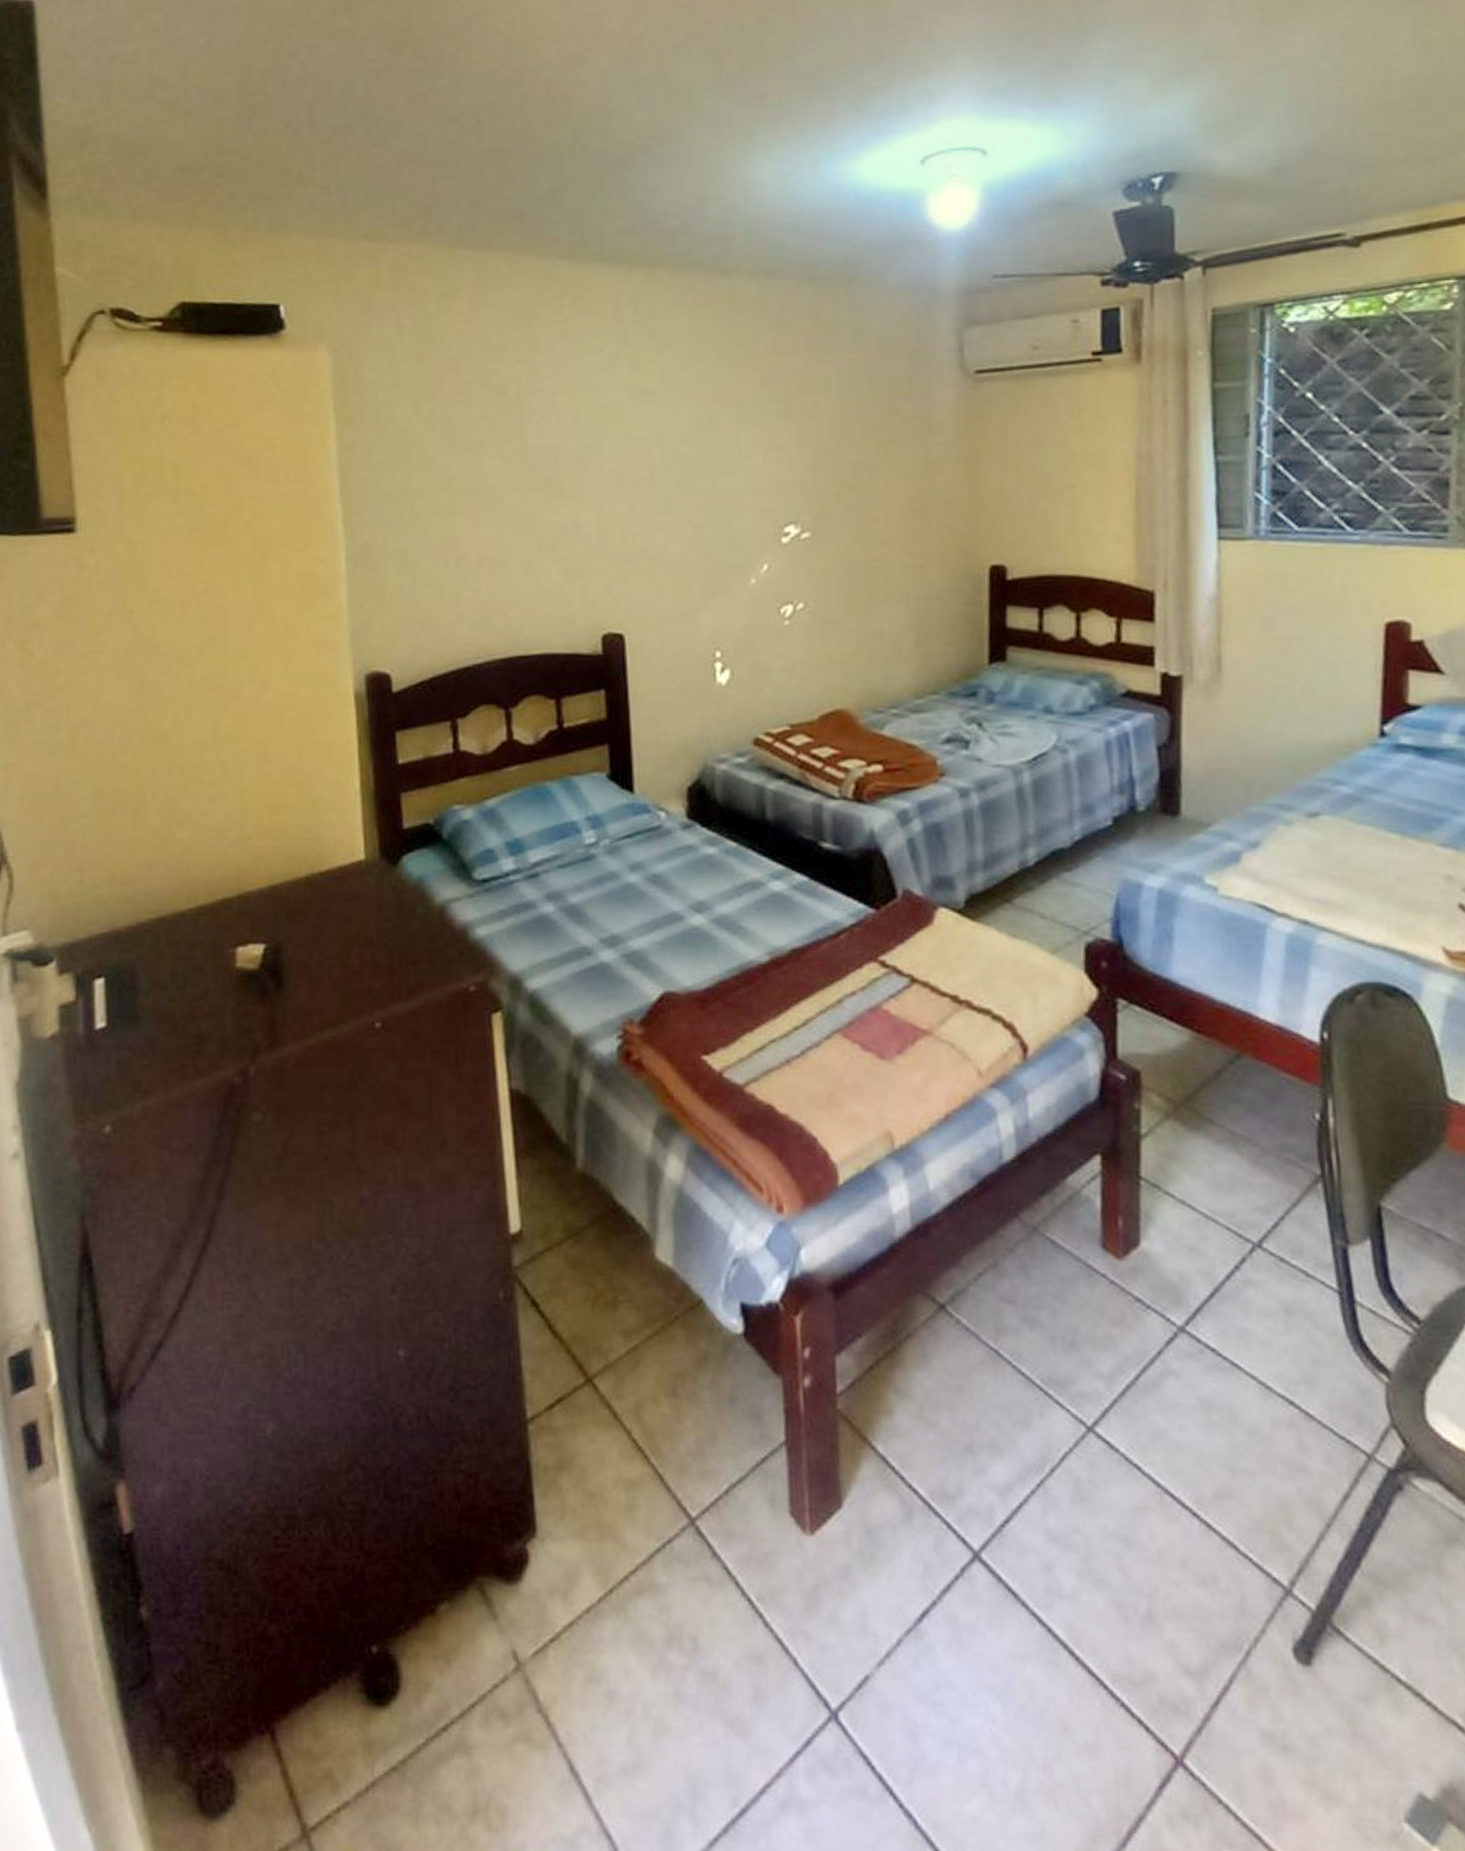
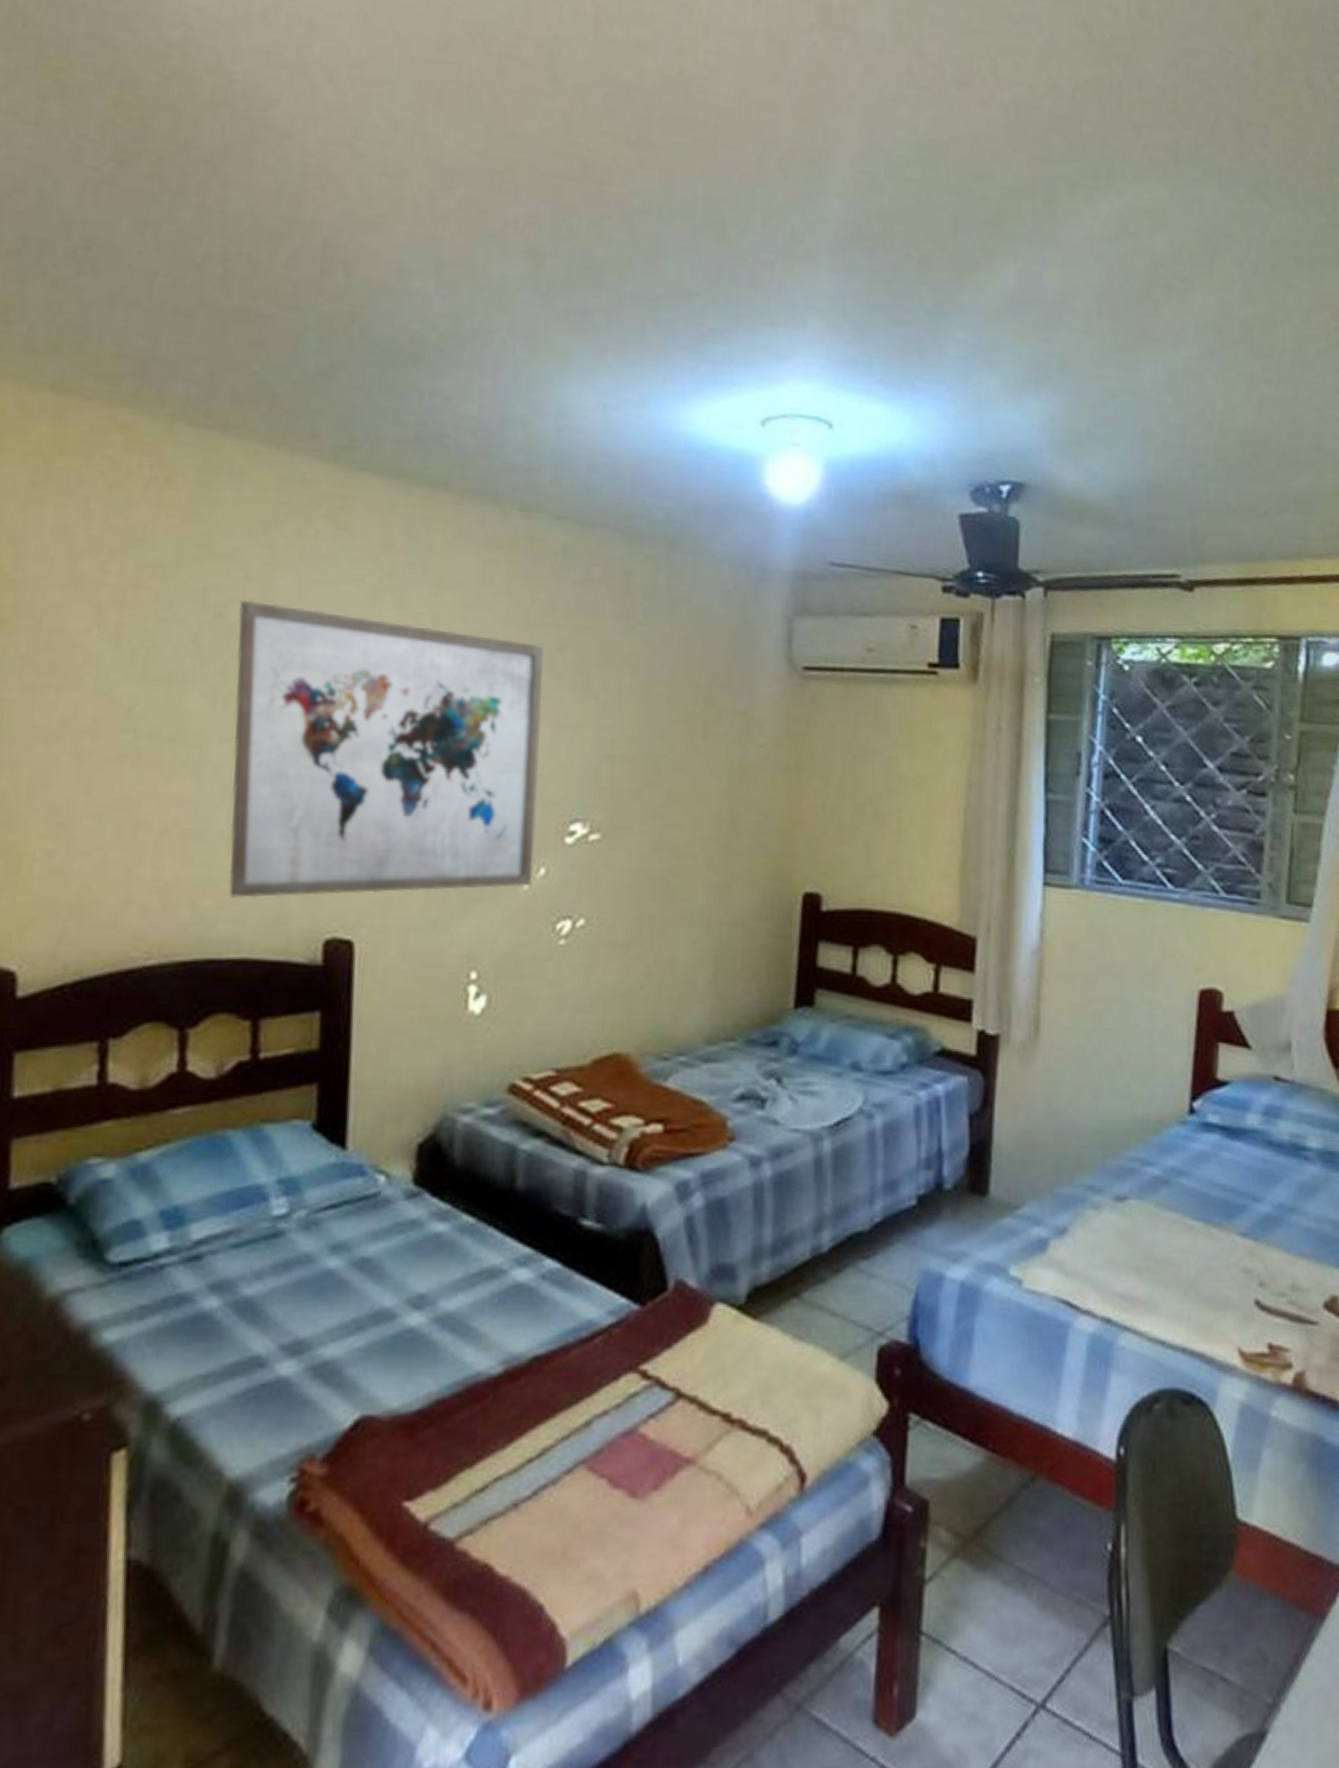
wall art: none [514,378,758,608] -> present [229,600,545,898]

